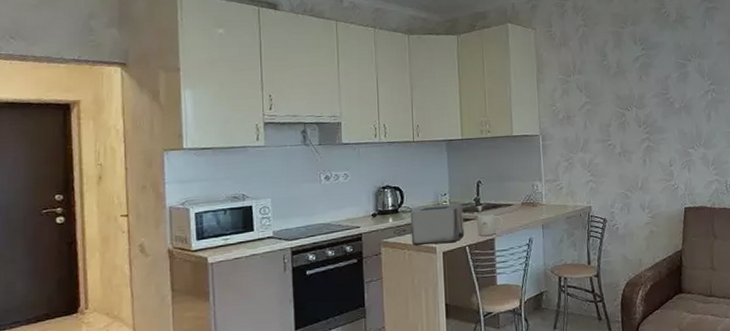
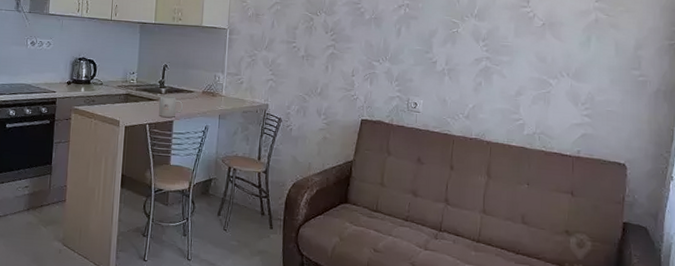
toaster: present [410,204,465,246] -> none [98,81,149,119]

